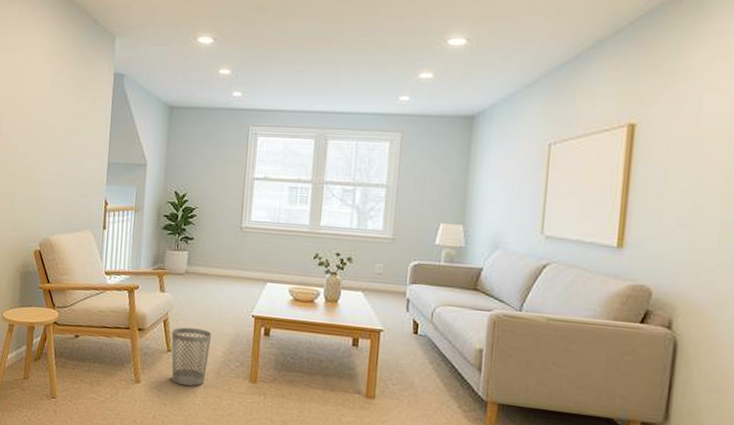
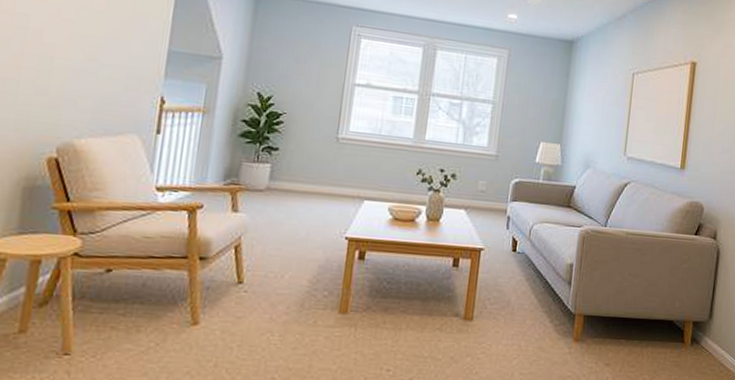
wastebasket: present [171,327,212,386] -> none [242,253,296,324]

